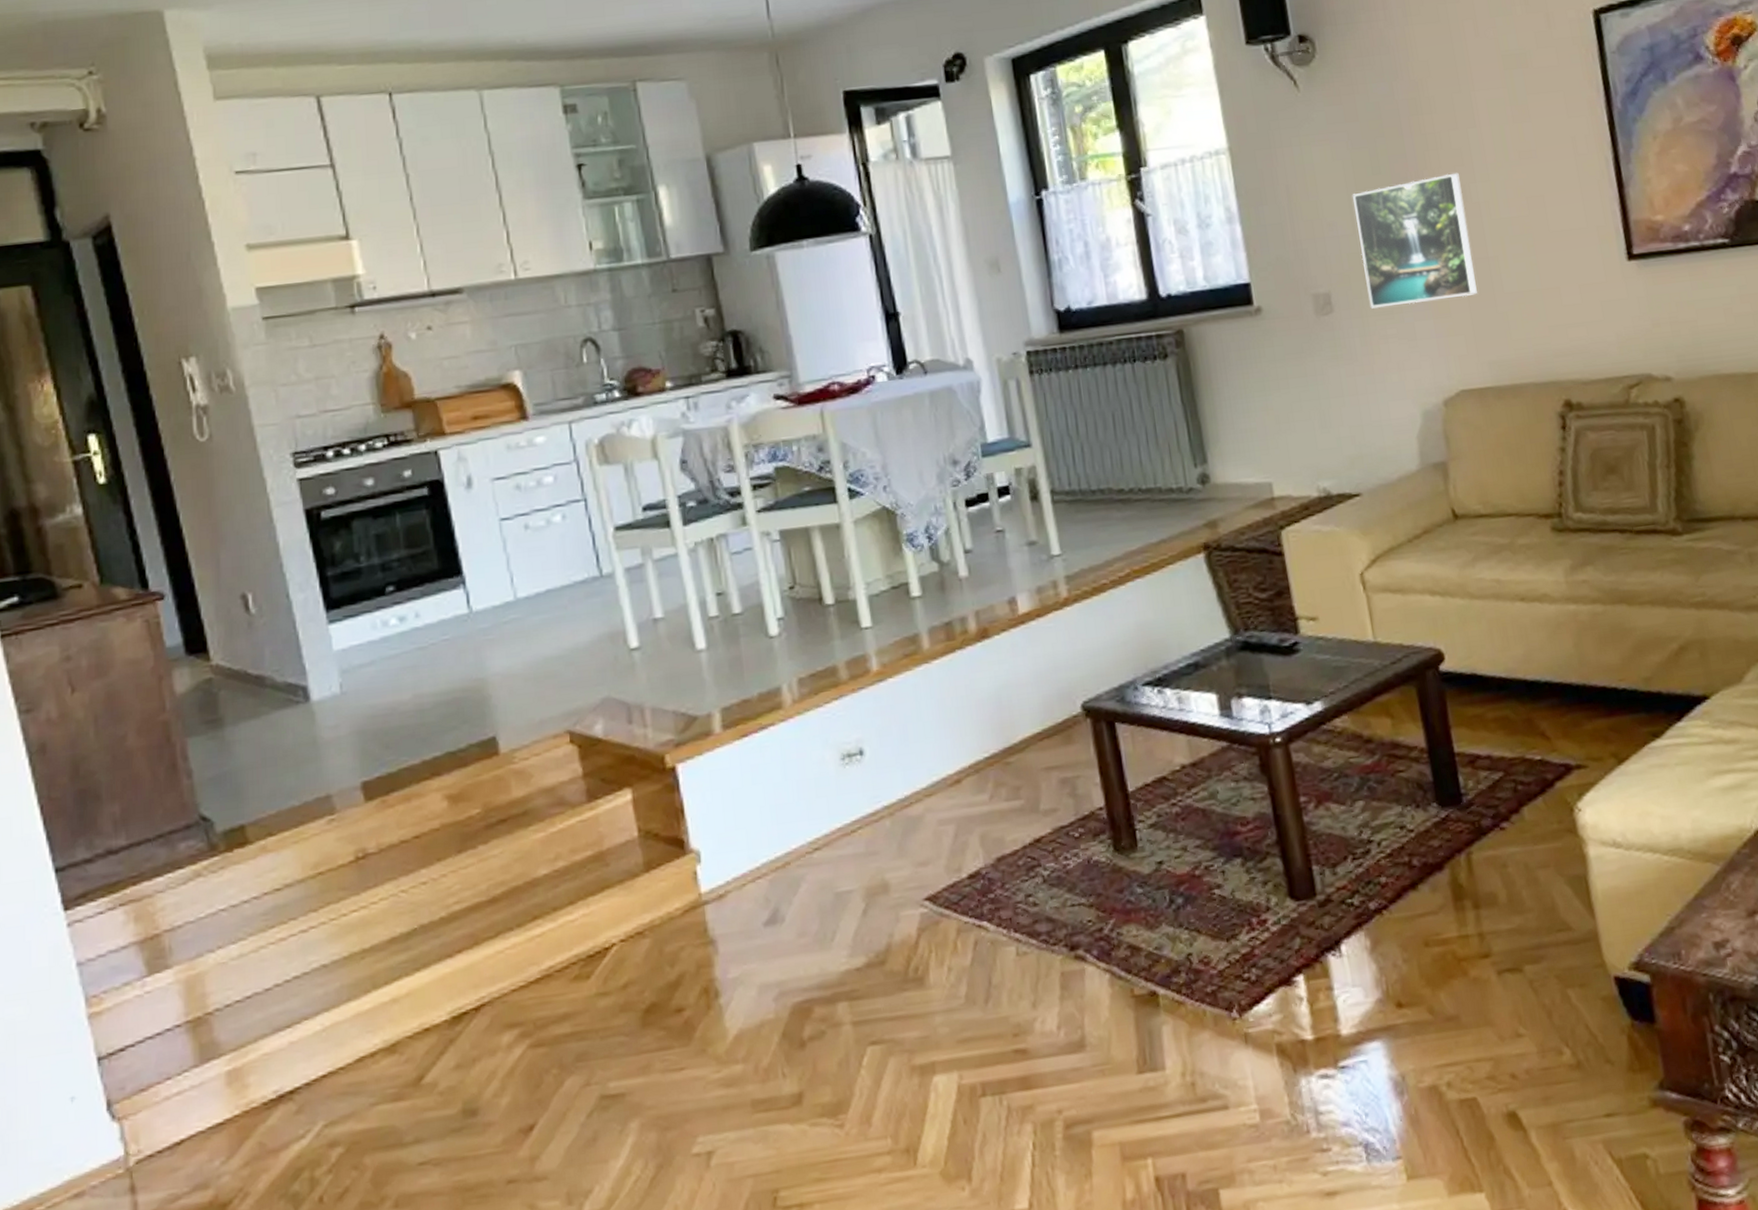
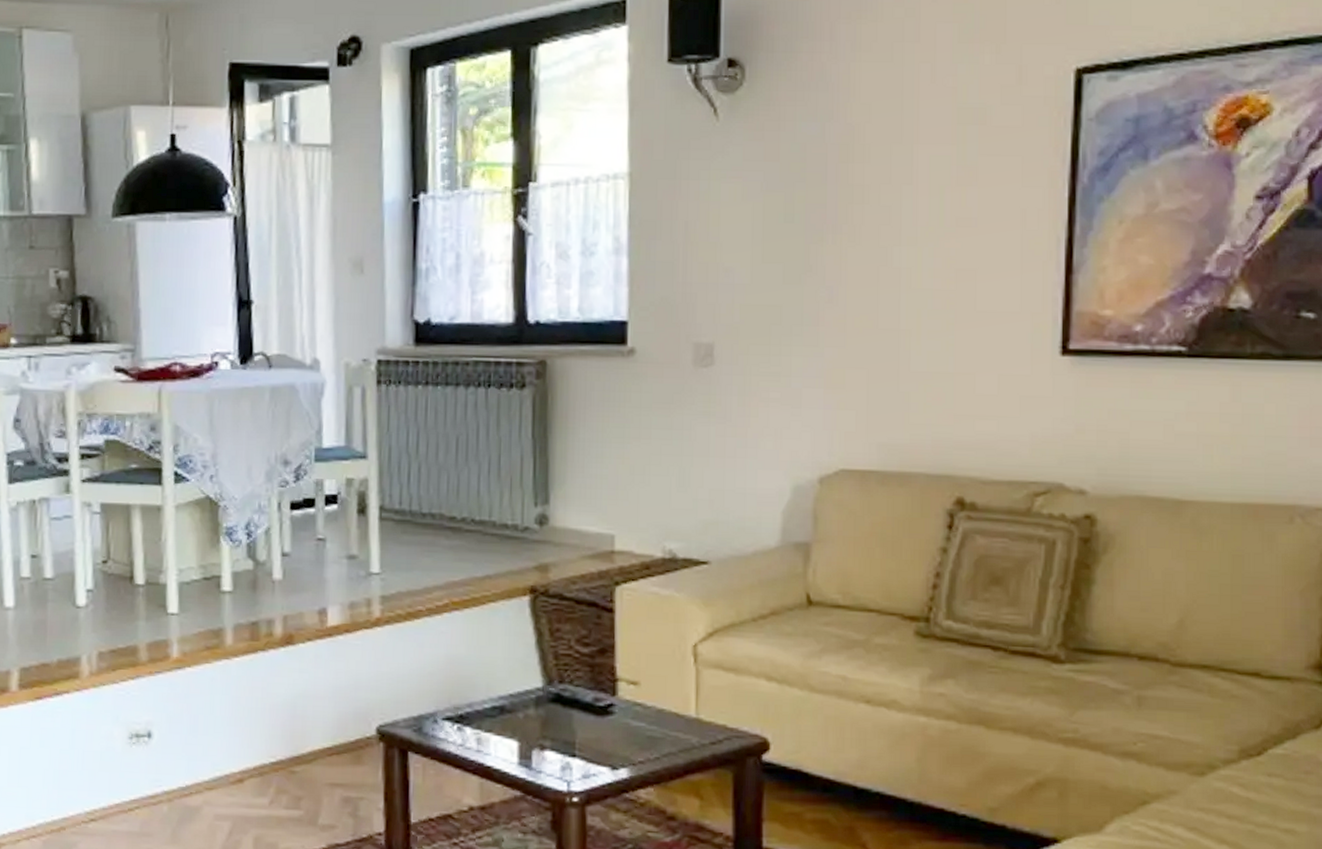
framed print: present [1352,172,1477,309] -> none [755,232,883,370]

